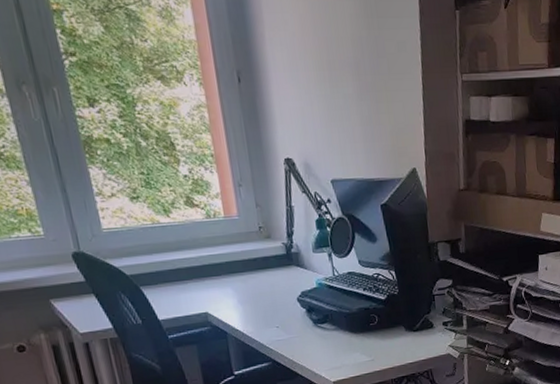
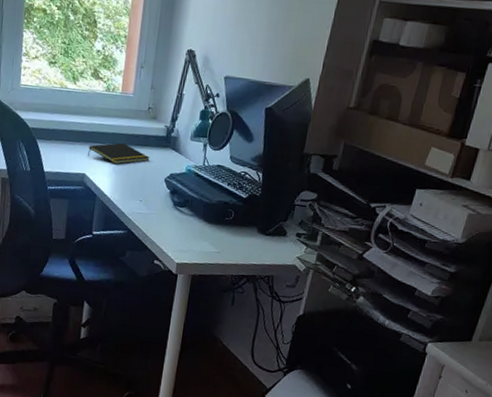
notepad: none [203,270,275,295] -> present [88,142,150,165]

